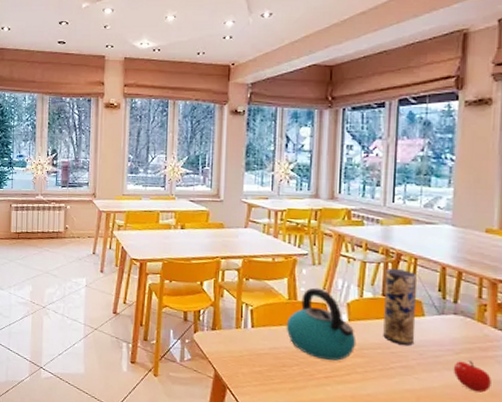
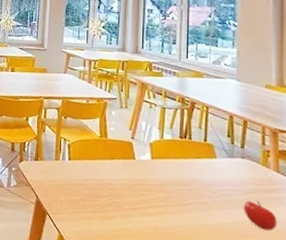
kettle: present [286,287,357,361] -> none [98,128,158,194]
vase: present [383,268,418,346] -> none [181,114,210,184]

